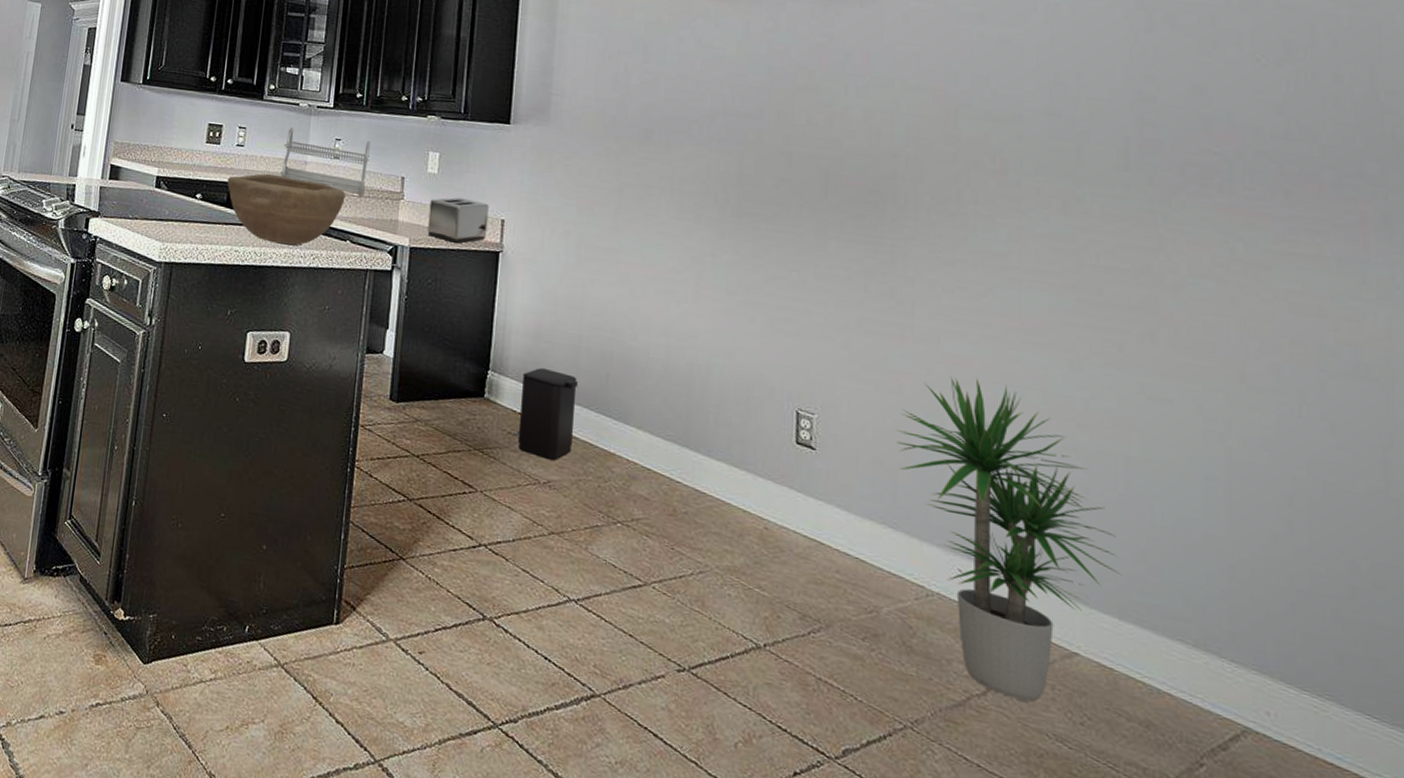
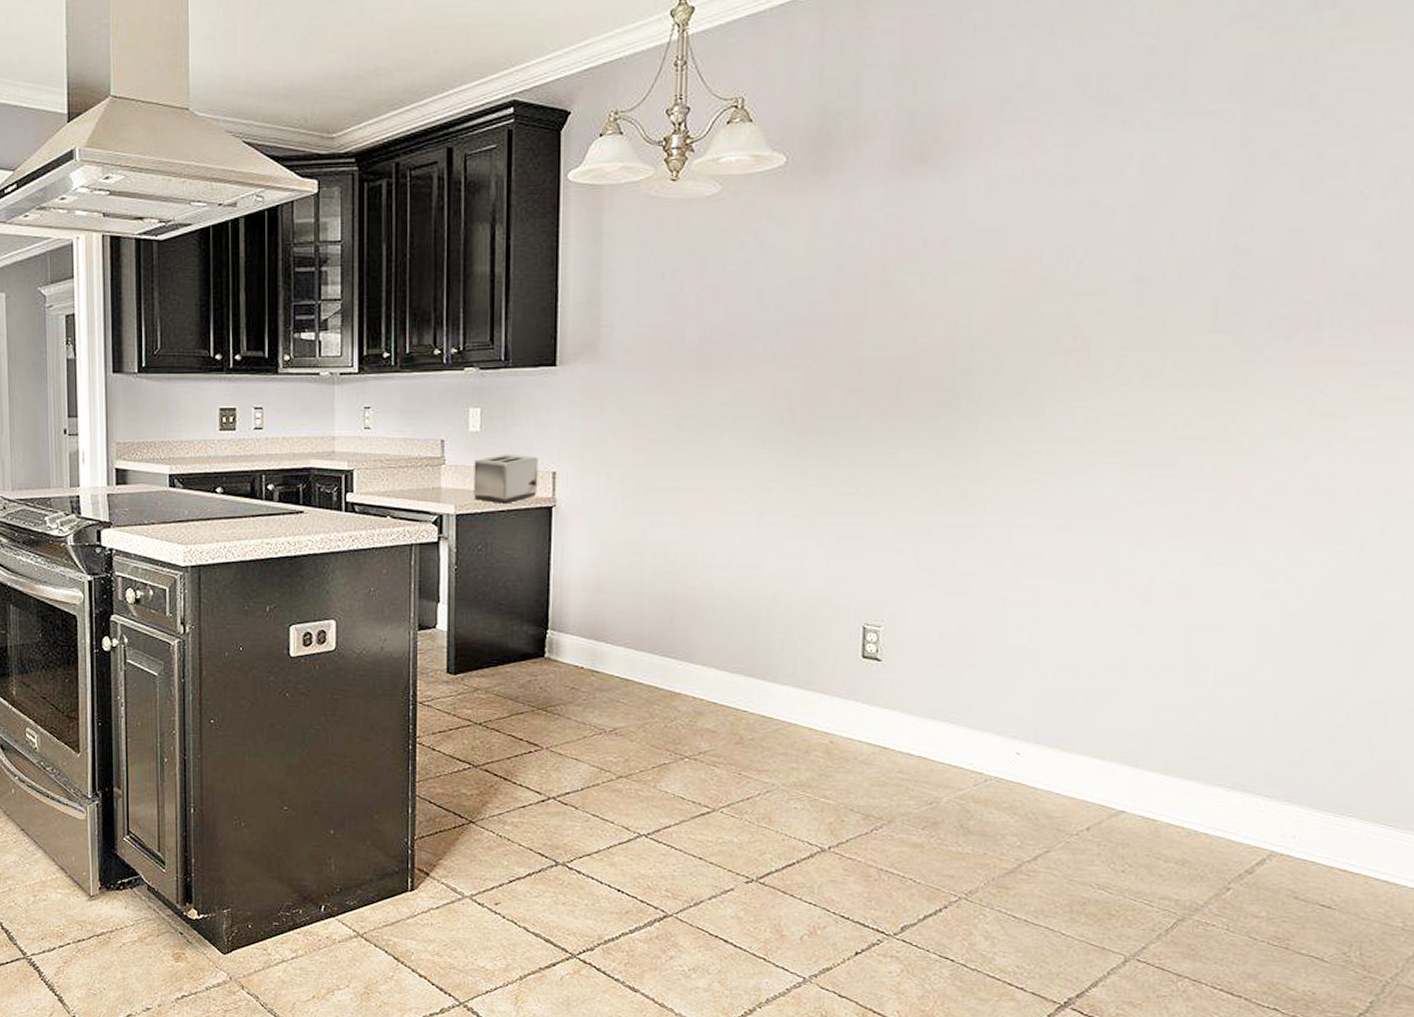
bowl: present [227,173,346,246] -> none [249,455,381,530]
dish rack: present [279,127,370,199] -> none [306,400,403,470]
pedal bin: present [513,368,579,460] -> none [577,620,642,708]
potted plant: present [896,377,1123,702] -> none [961,568,1173,860]

